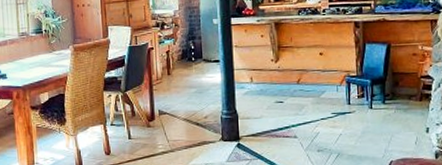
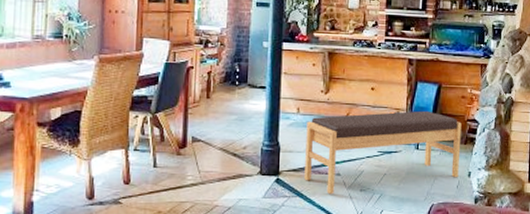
bench: none [260,70,416,156] -> present [304,110,462,195]

